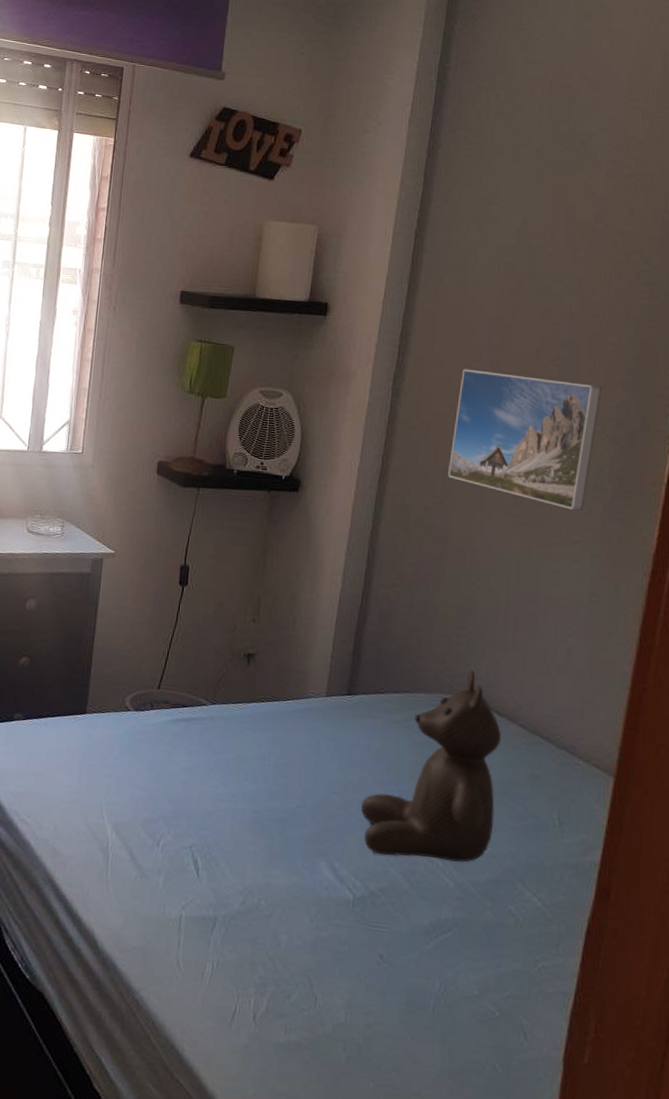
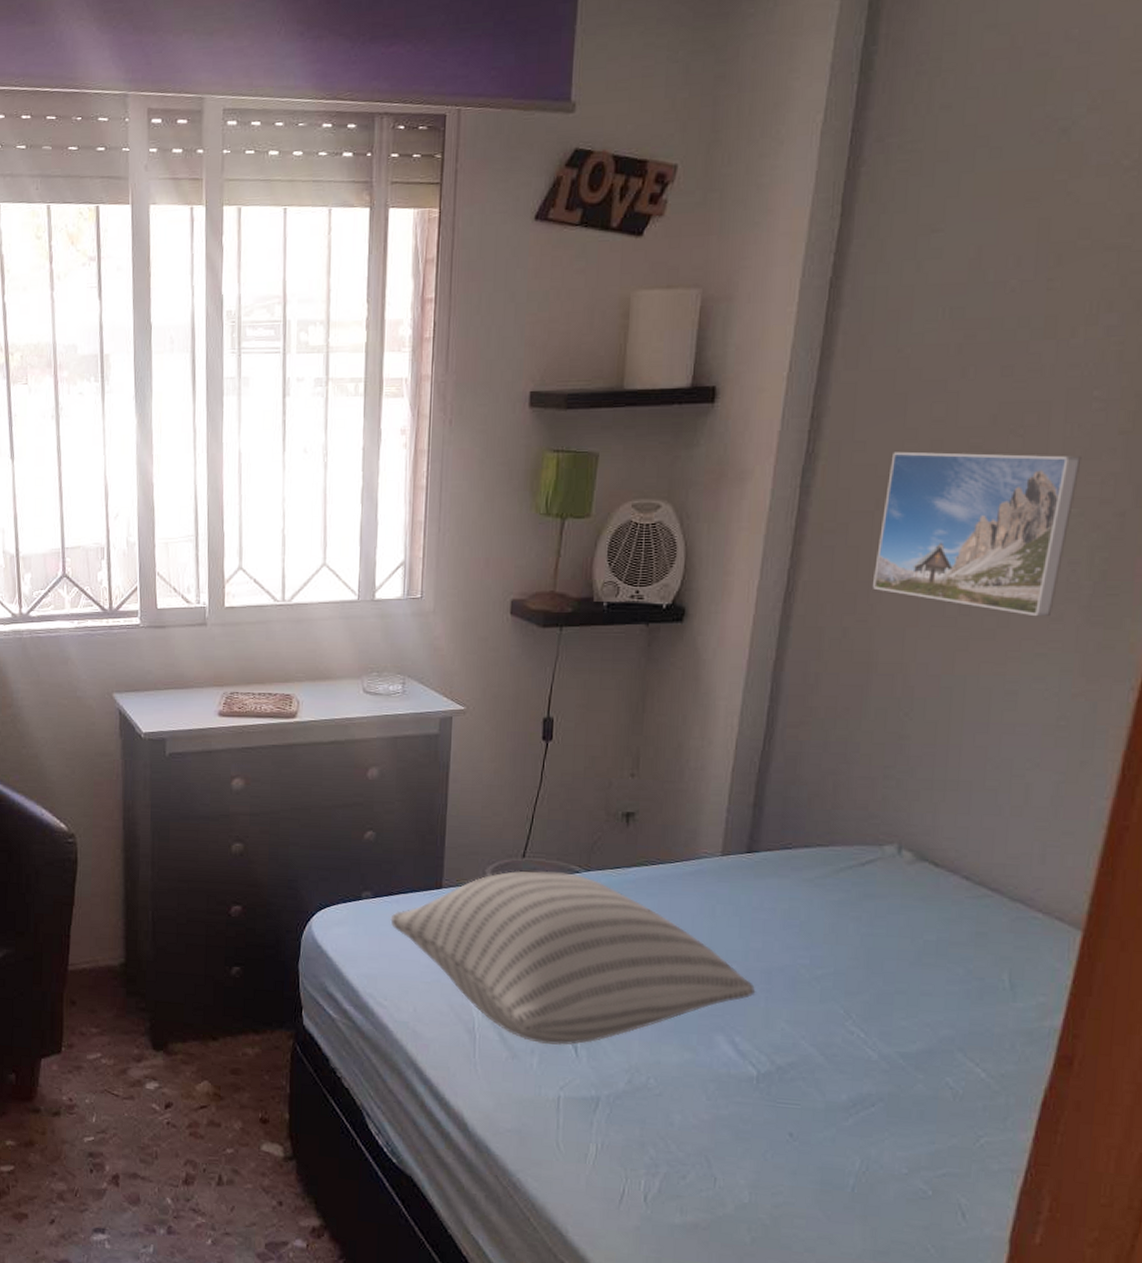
pillow: none [38,701,353,866] -> present [390,871,756,1045]
teddy bear: present [361,670,502,862] -> none [766,817,939,1032]

